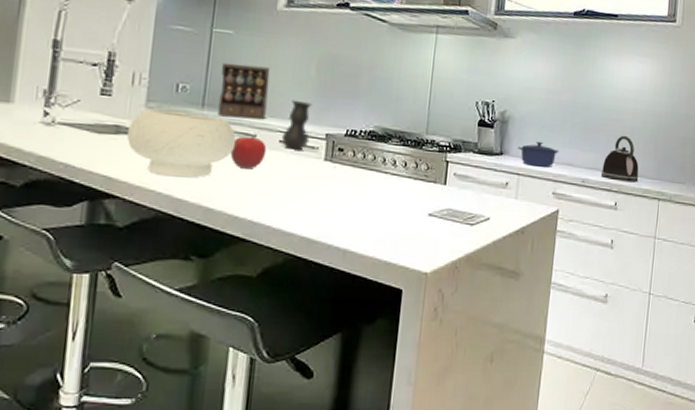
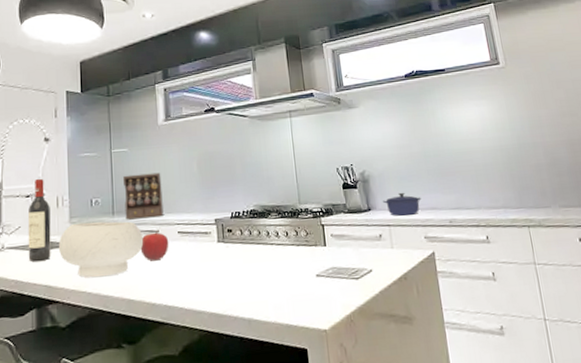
wine bottle: none [85,45,123,146] -> present [27,178,51,261]
vase: present [281,99,312,151] -> none [179,195,201,239]
kettle: present [601,135,639,183] -> none [465,173,504,216]

